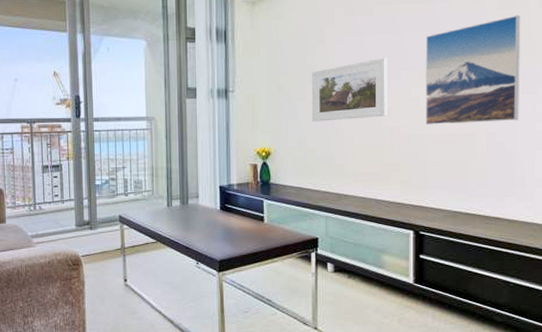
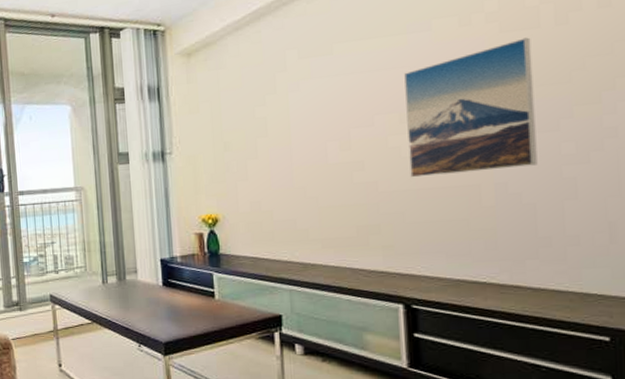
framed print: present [311,57,388,122] -> none [262,101,360,182]

